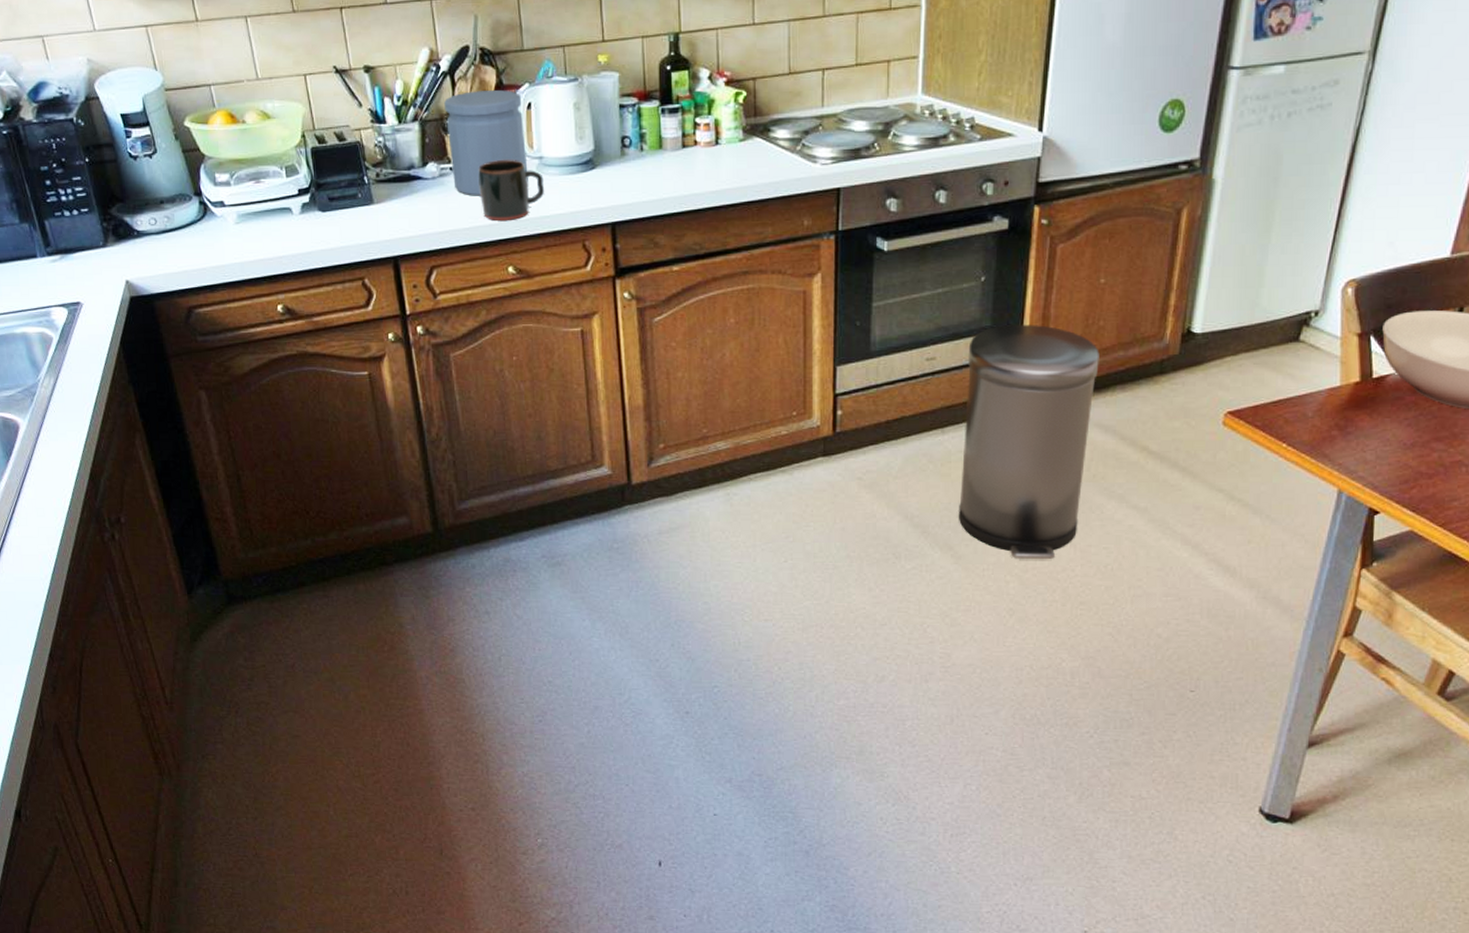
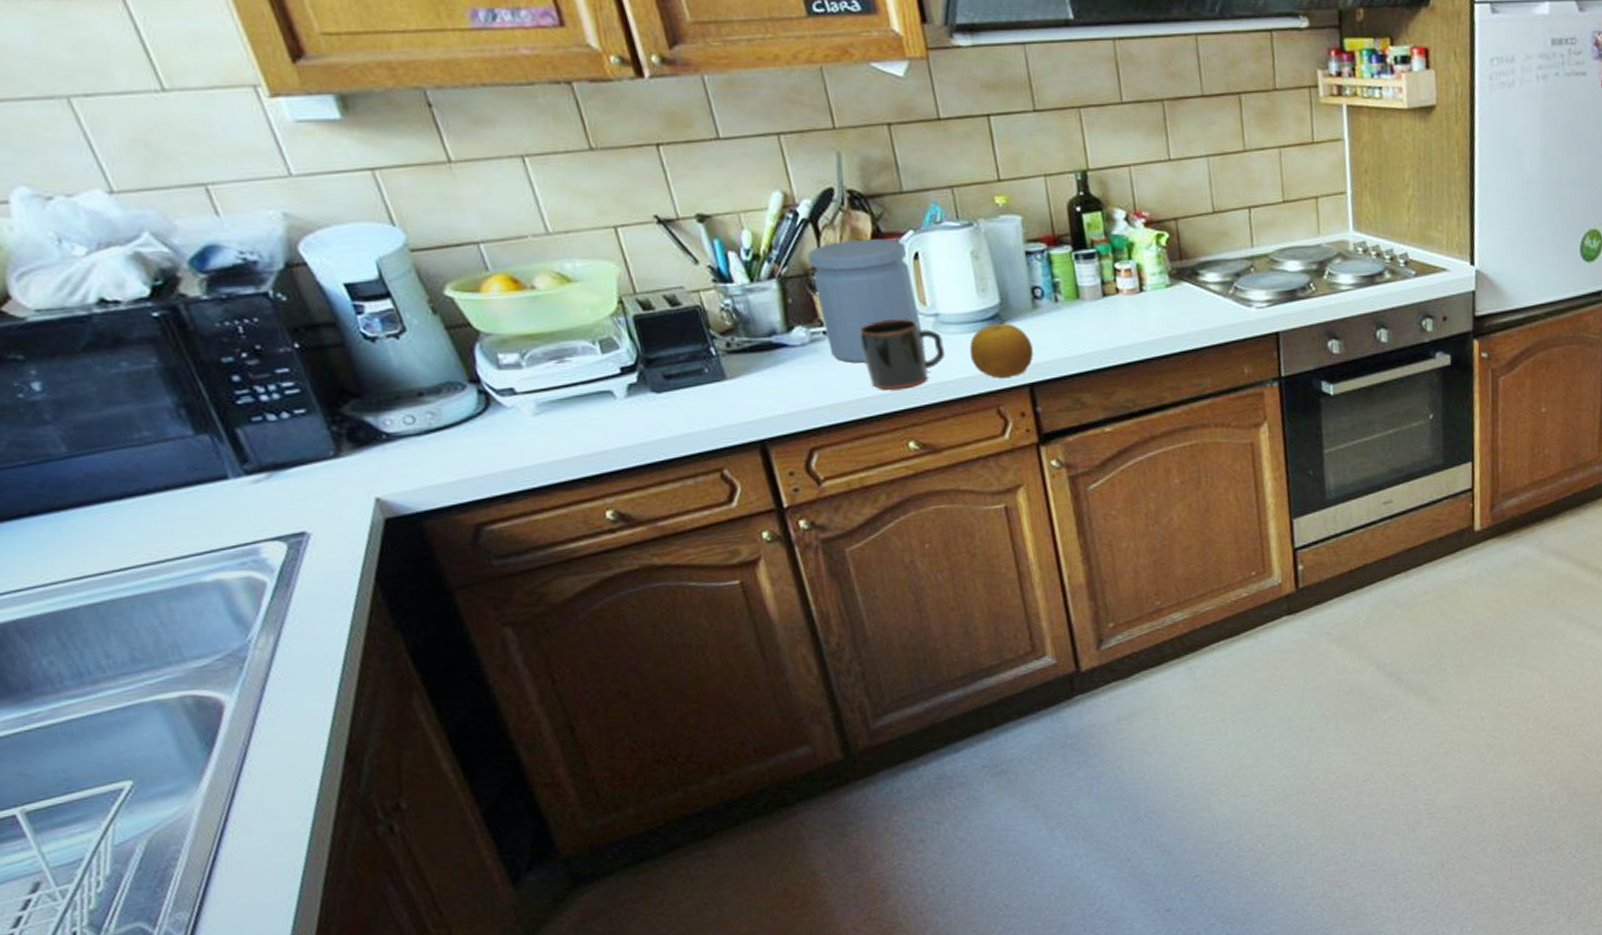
fruit: none [564,167,618,216] -> present [969,322,1033,378]
pedal bin: present [959,324,1099,559] -> none [1423,458,1548,694]

